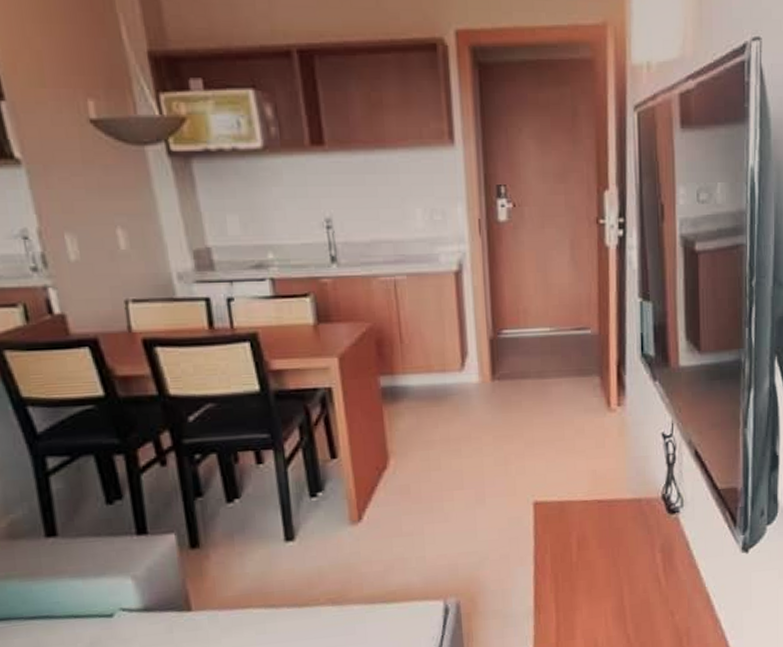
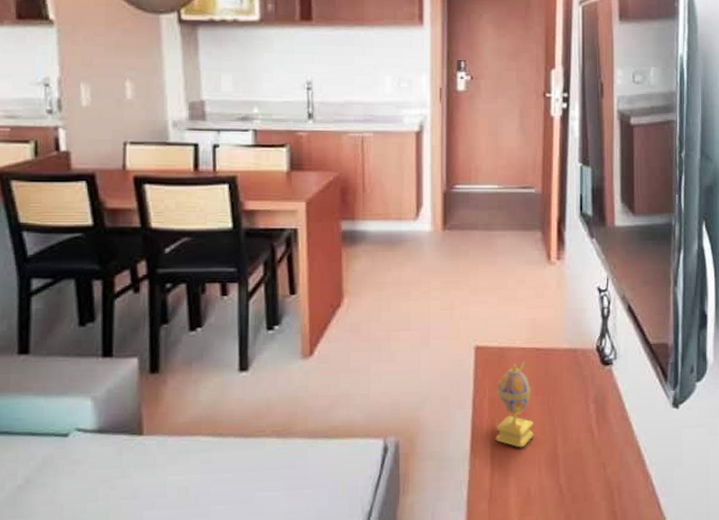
decorative egg: none [558,514,600,601] -> present [495,361,535,448]

